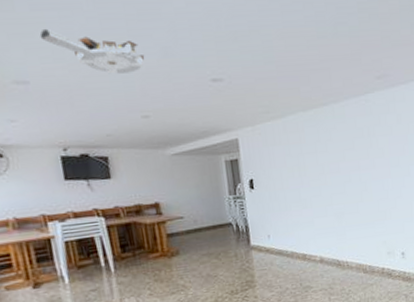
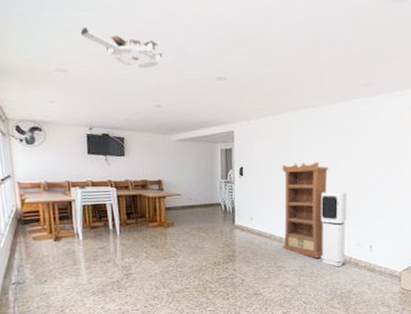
bookcase: none [297,165,353,273] -> present [282,161,329,258]
air purifier: none [344,196,377,280] -> present [321,192,347,266]

